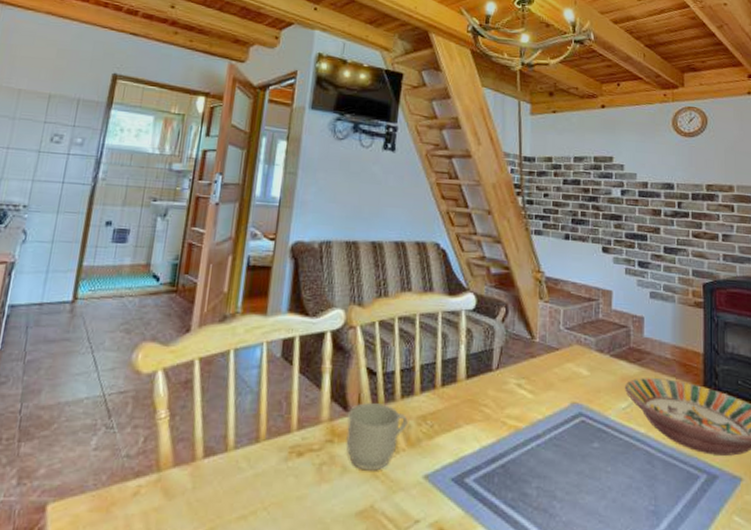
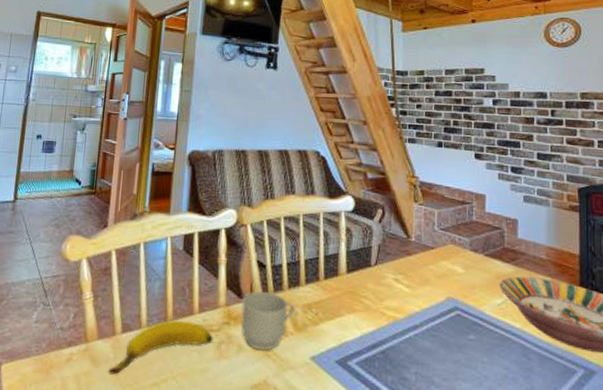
banana: none [184,440,313,509] -> present [108,320,213,375]

